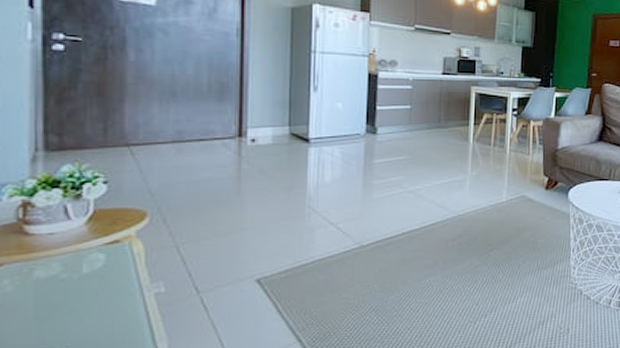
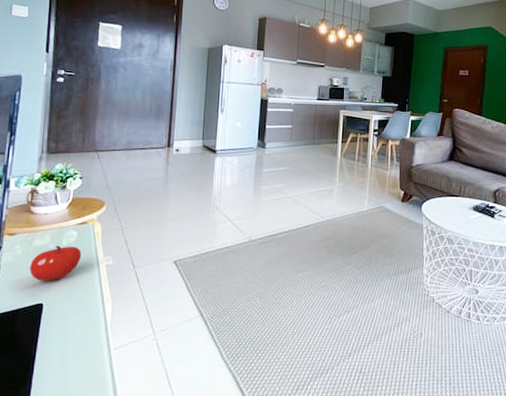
fruit: none [30,274,115,324] -> present [30,245,82,281]

